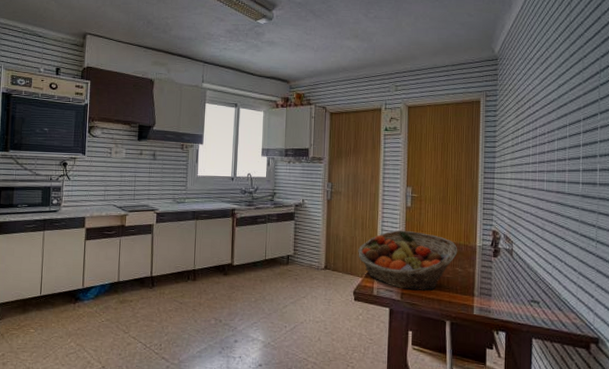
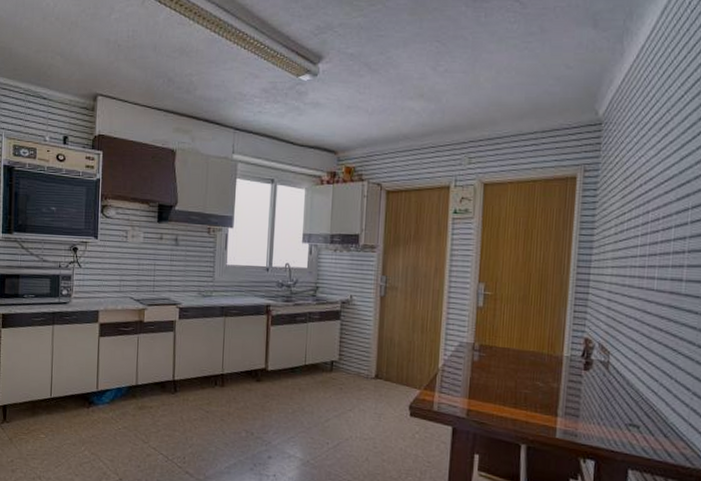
fruit basket: present [358,230,458,291] -> none [416,334,540,408]

